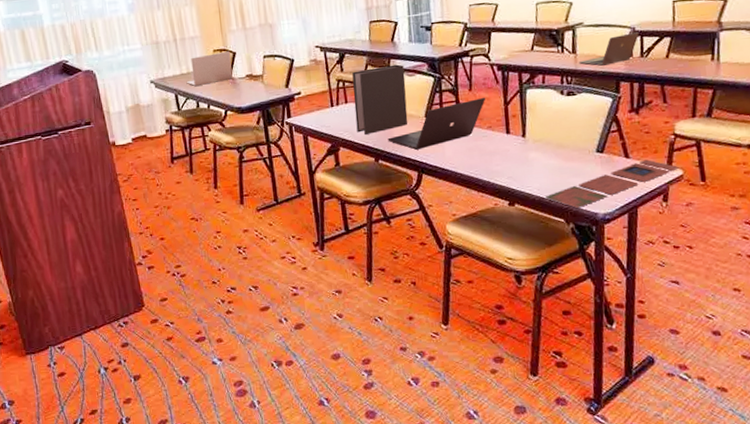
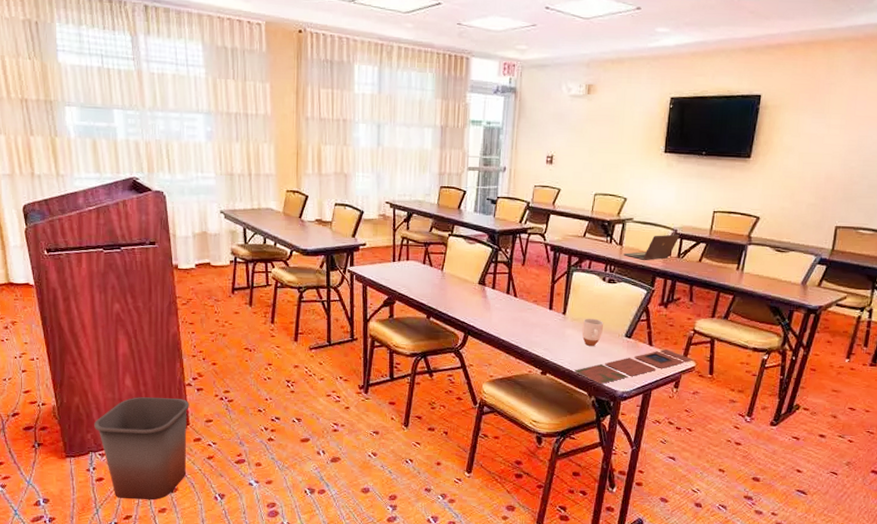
waste bin: none [50,279,147,393] -> present [94,397,190,500]
laptop: present [186,51,233,87] -> none [256,193,303,223]
binder: present [352,64,408,135] -> none [414,230,466,292]
laptop: present [387,97,486,150] -> none [441,273,536,313]
mug: none [546,136,571,168] -> present [582,318,604,346]

